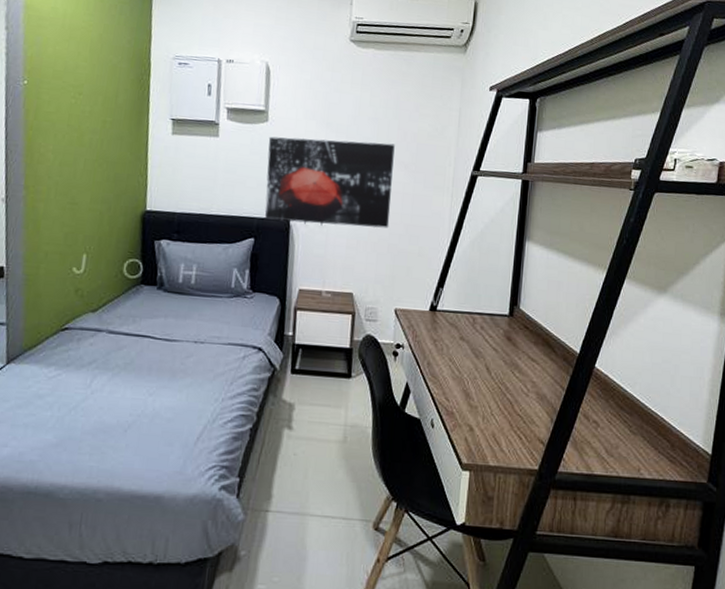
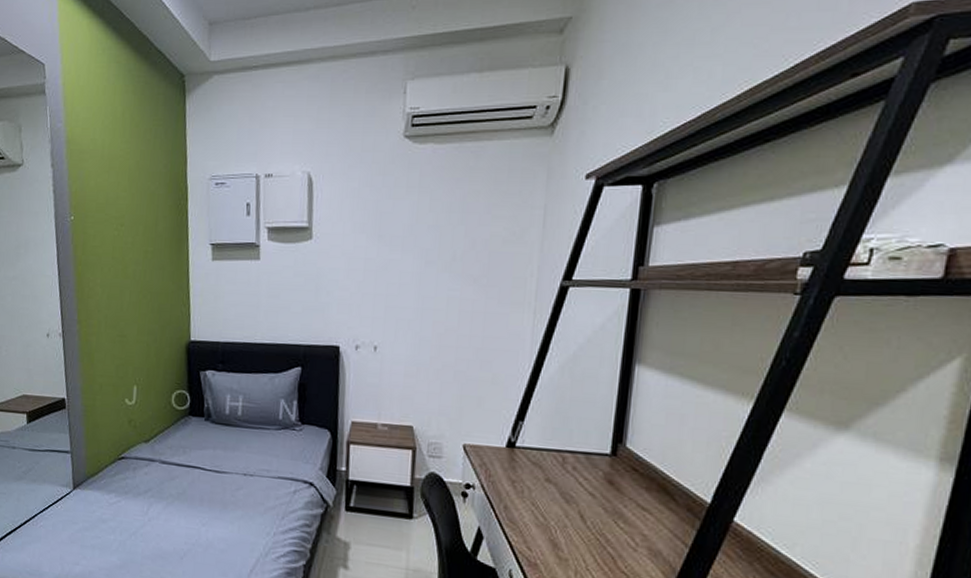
wall art: present [265,136,395,229] -> none [311,254,461,353]

